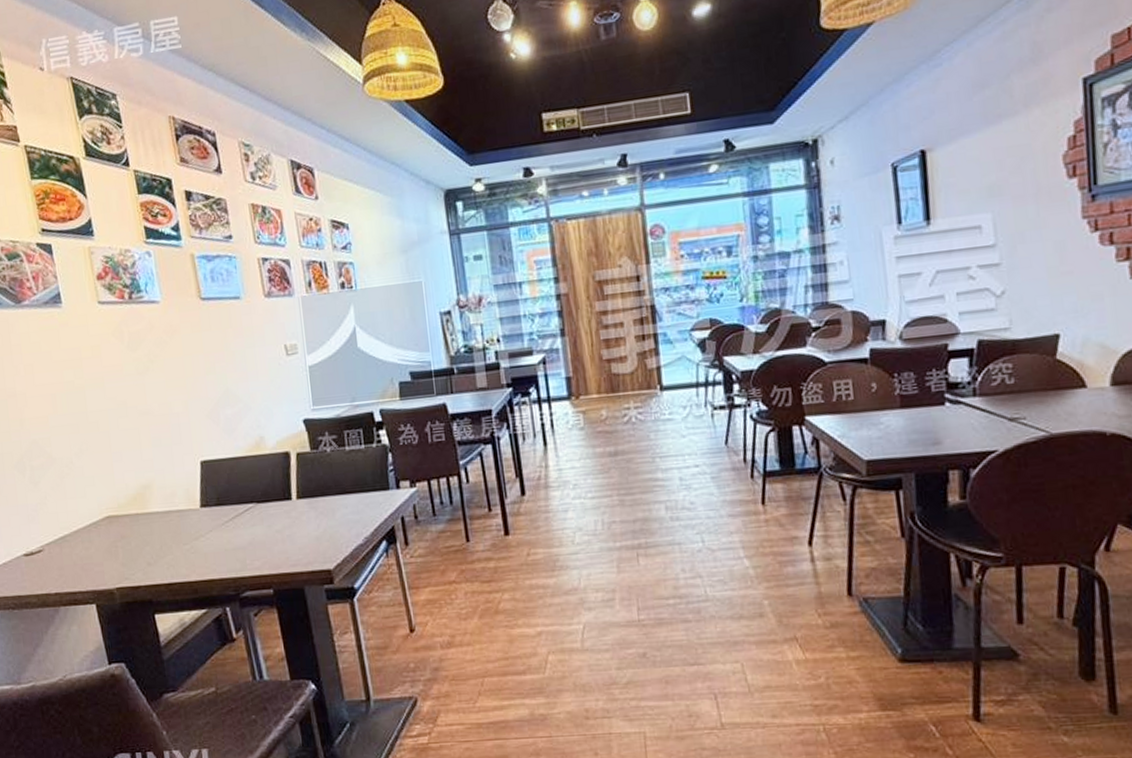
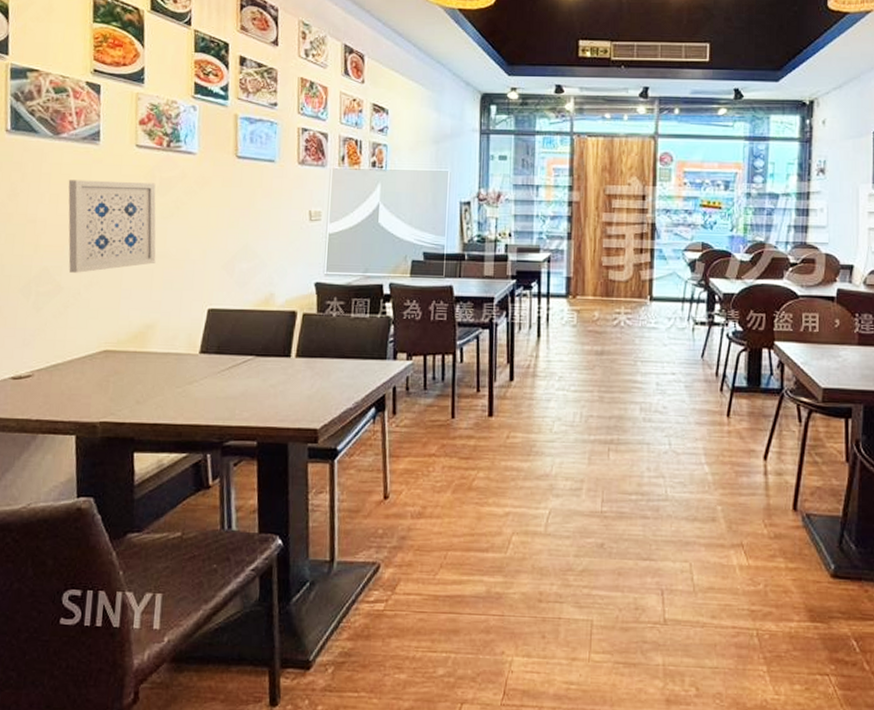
wall art: none [39,339,140,443] -> present [68,180,156,273]

